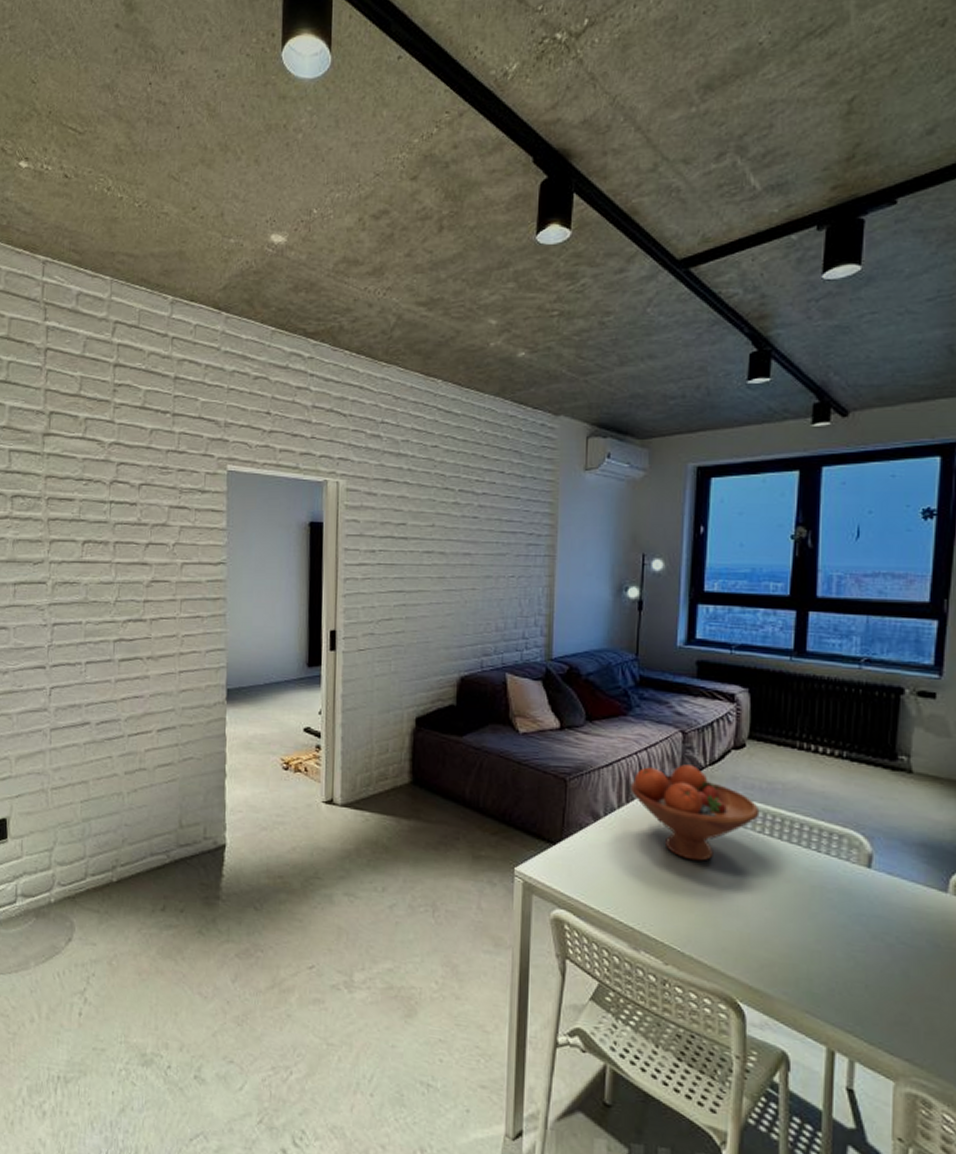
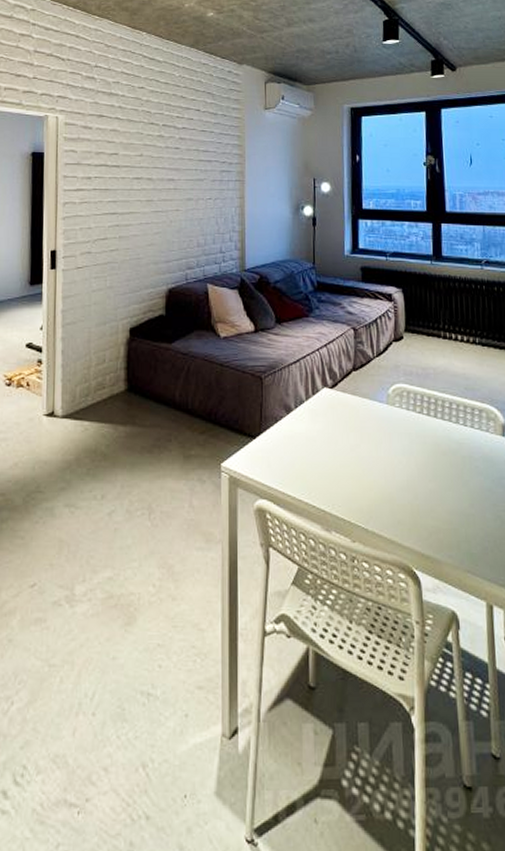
fruit bowl: present [630,764,760,861] -> none [315,357,419,443]

